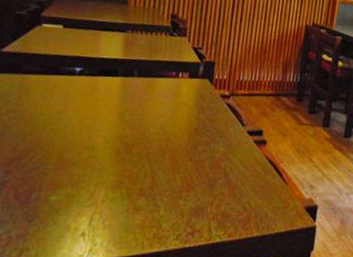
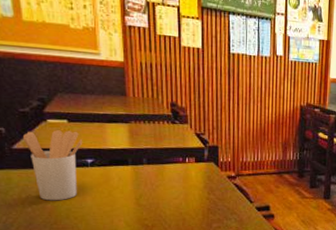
utensil holder: none [14,34,74,110] -> present [23,130,82,201]

